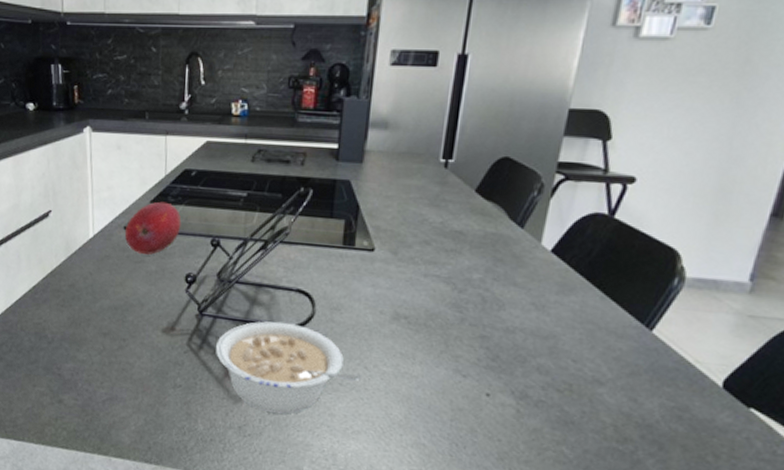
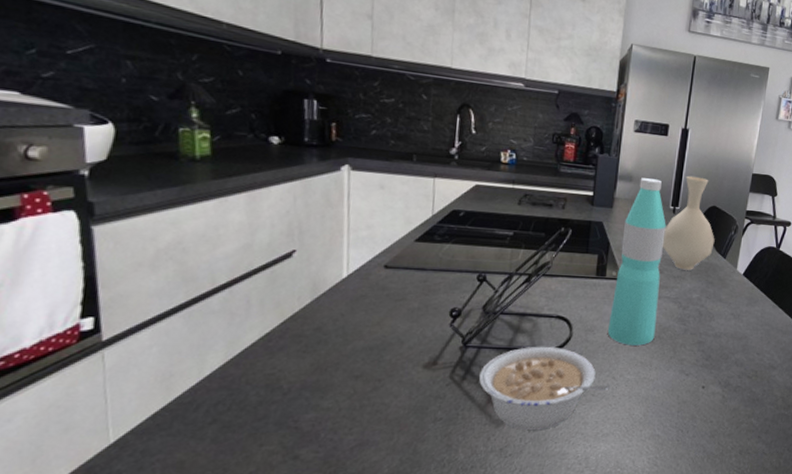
fruit: present [124,201,182,255] -> none [384,240,448,292]
water bottle: none [357,123,435,333] -> present [607,178,666,346]
vase: none [429,117,507,243] -> present [662,176,715,270]

